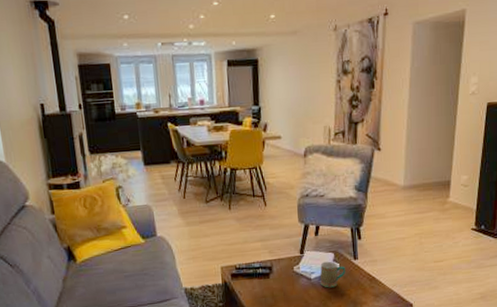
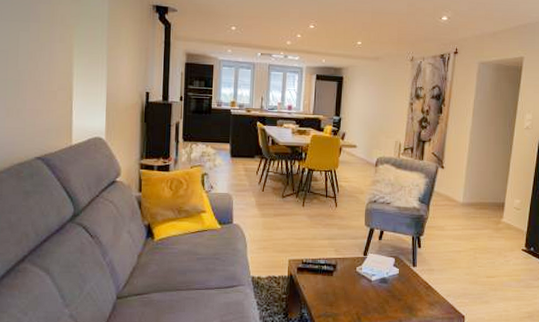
mug: present [320,261,346,288] -> none [379,265,404,292]

